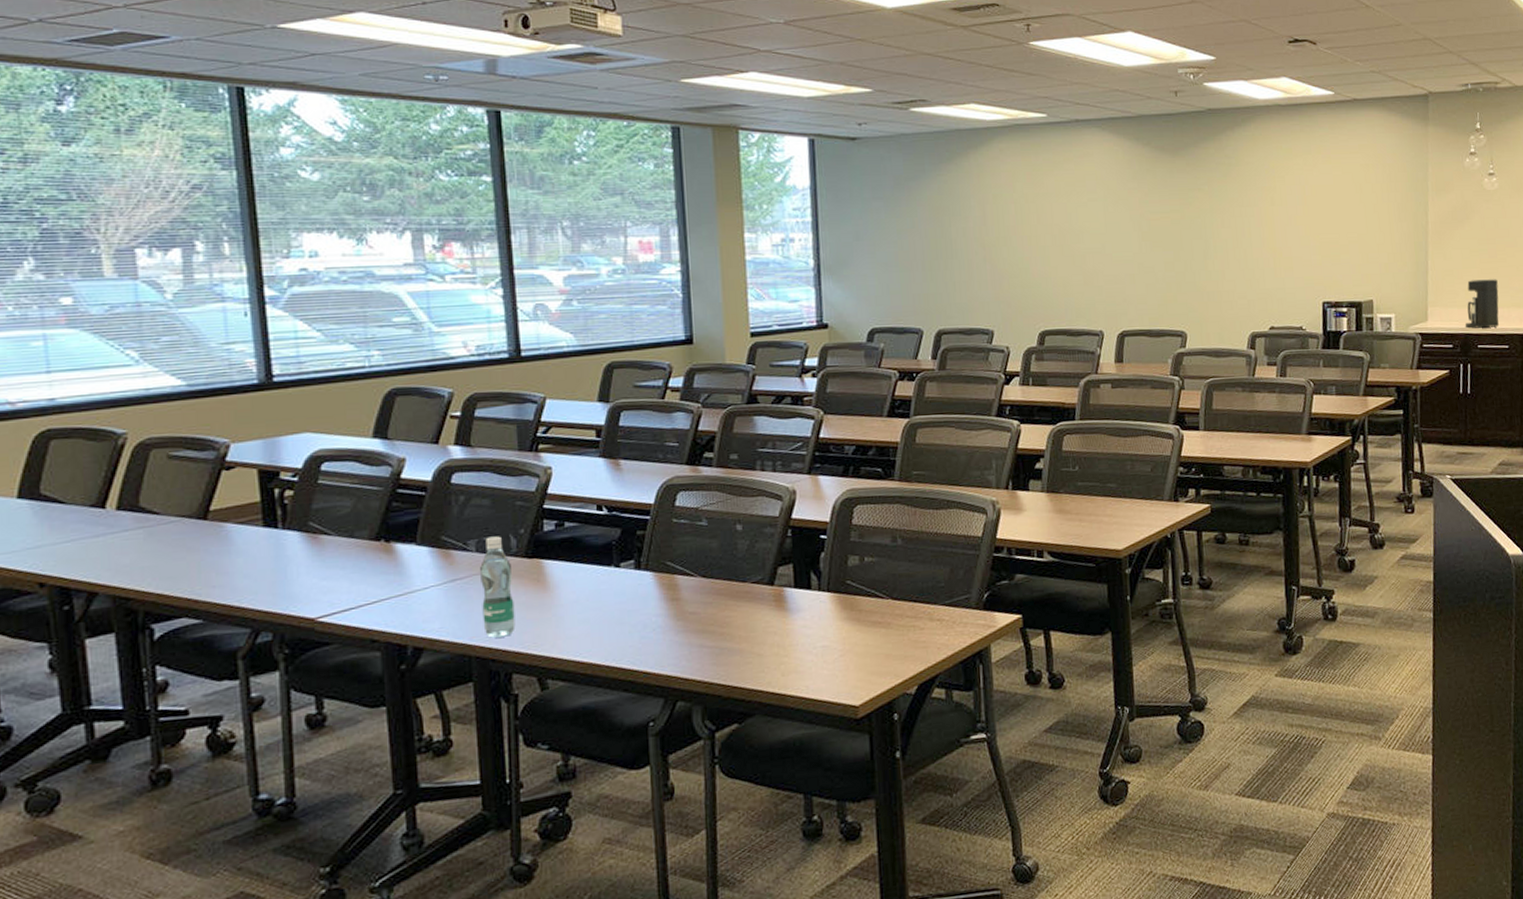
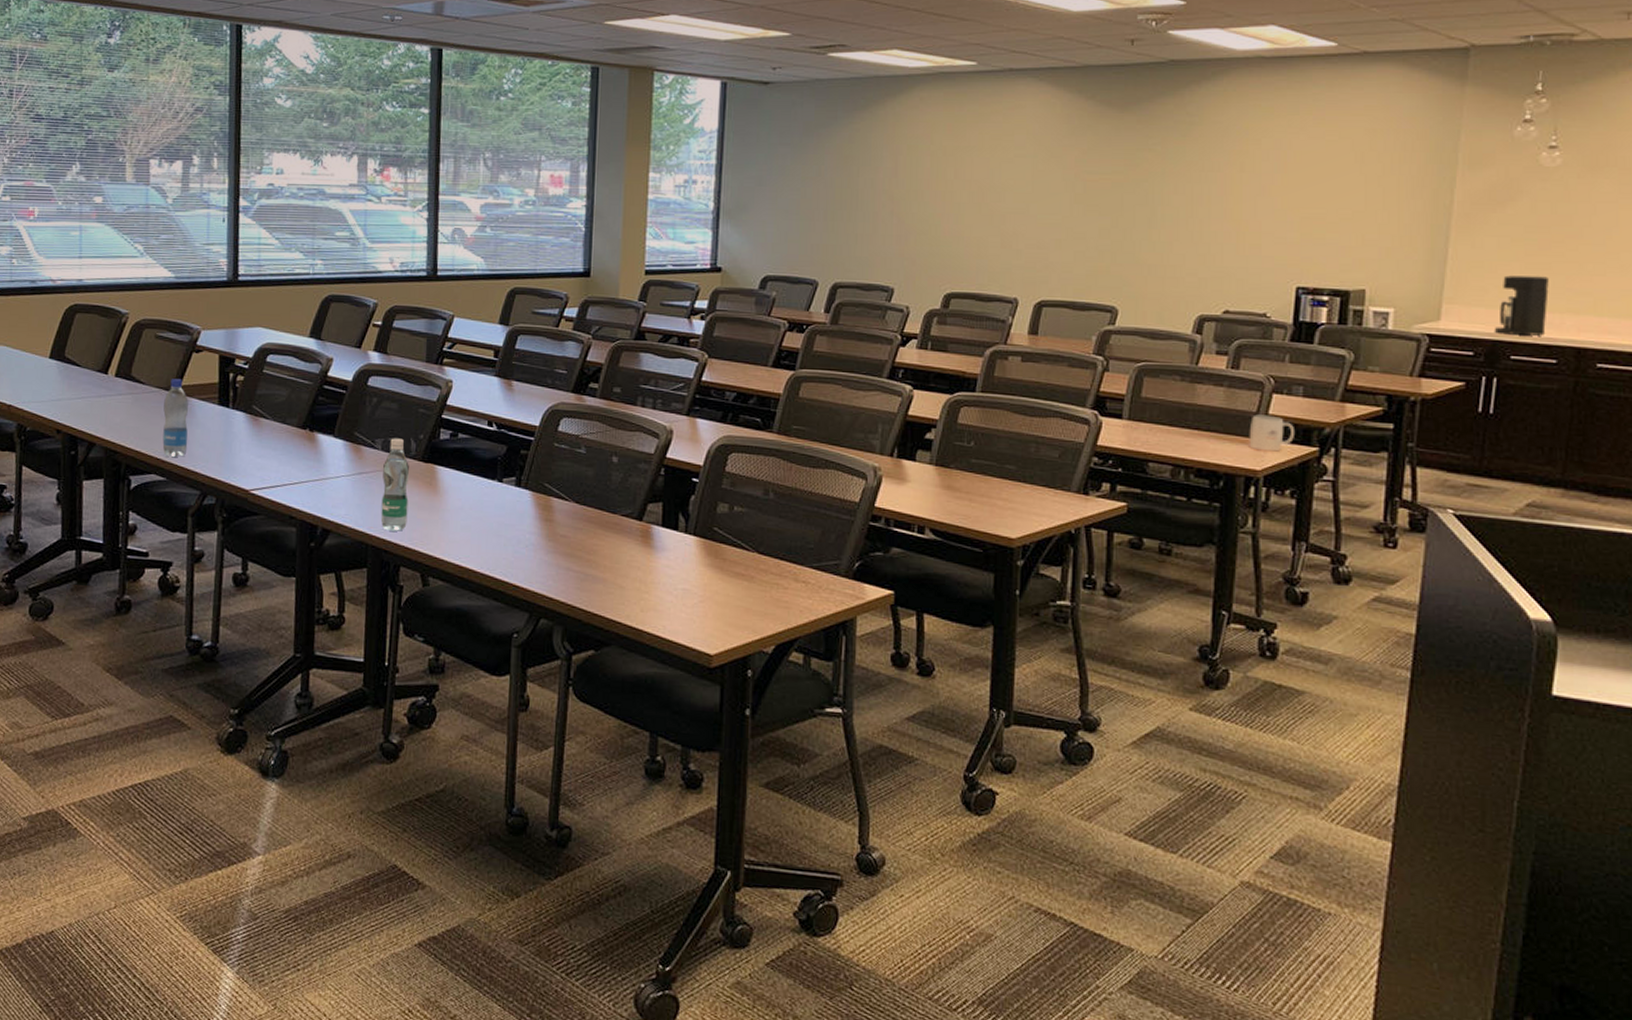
bottle: none [189,503,228,595] -> present [162,379,188,458]
mug: none [1298,413,1333,445] -> present [1249,414,1294,452]

